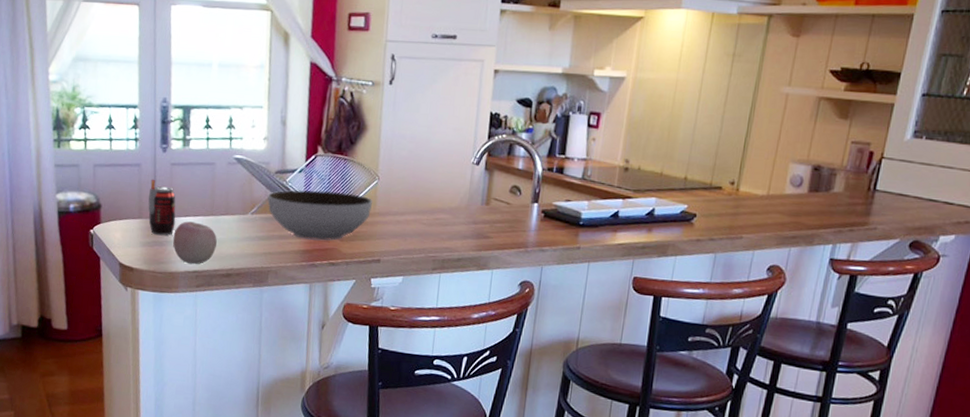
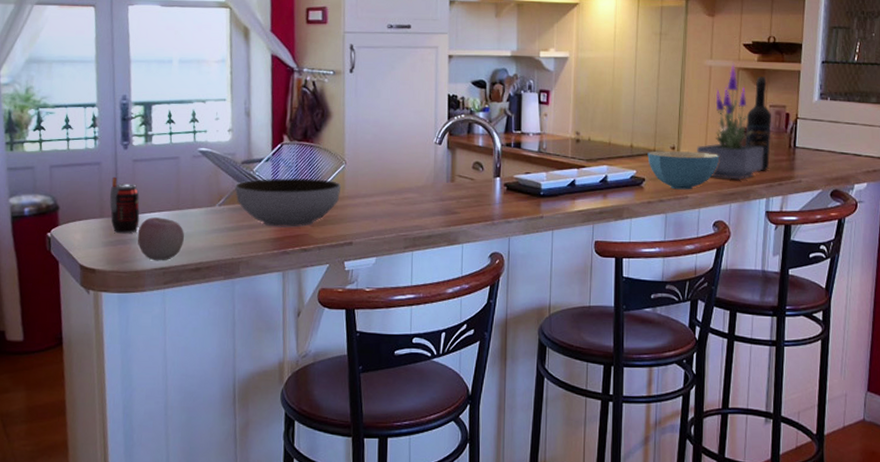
cereal bowl: none [702,185,785,230] -> present [647,151,720,190]
potted plant: none [759,91,838,222] -> present [697,62,764,180]
wine bottle: none [816,107,853,214] -> present [745,75,772,170]

